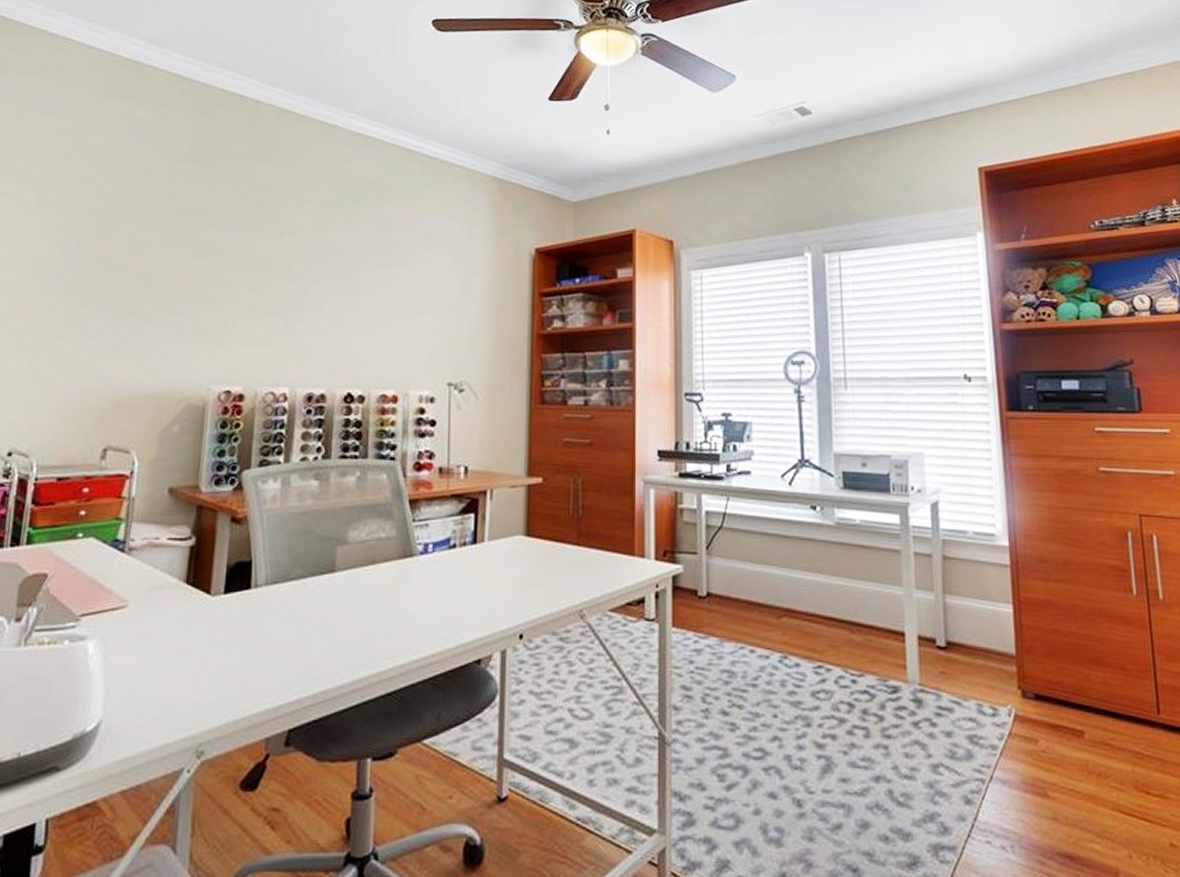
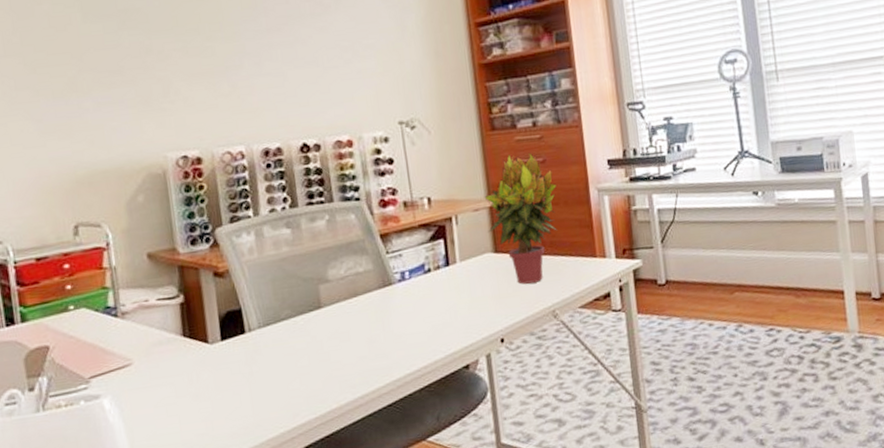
potted plant: none [522,431,602,575] -> present [484,153,558,284]

